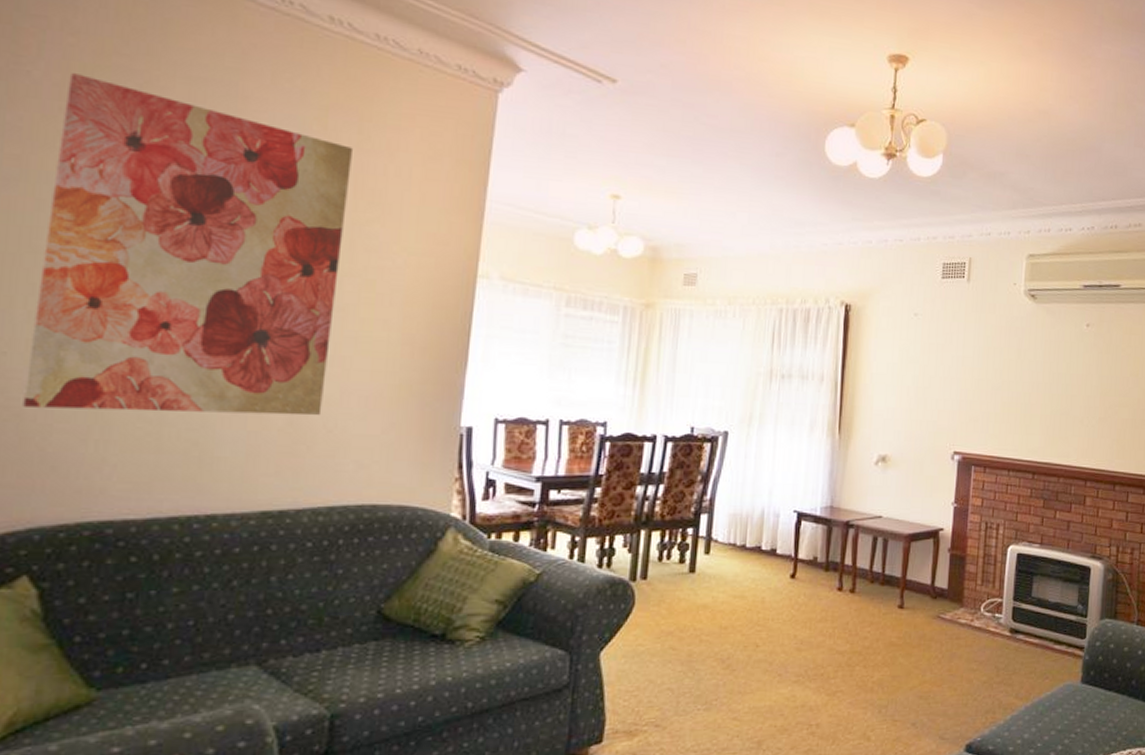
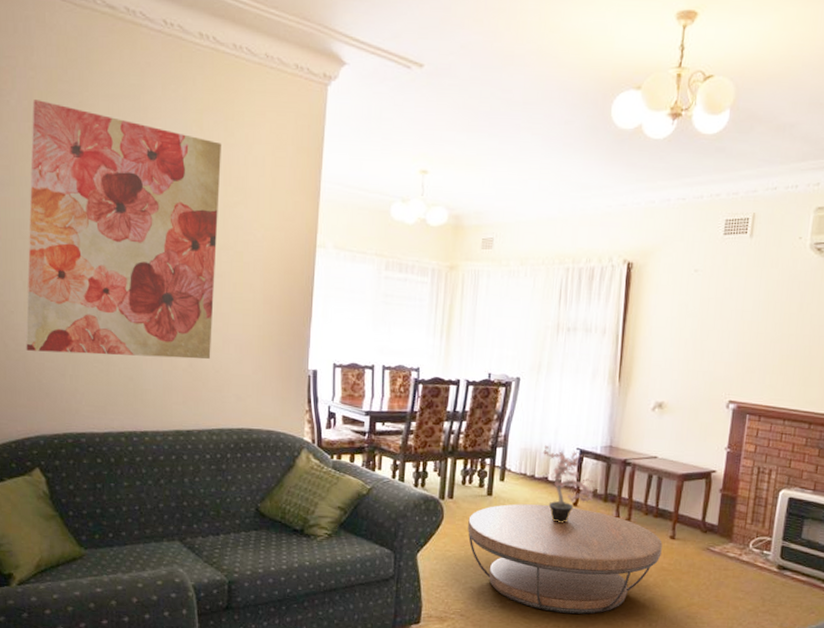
coffee table: none [665,579,890,709] -> present [468,504,663,614]
potted plant: none [754,509,817,599] -> present [542,445,597,523]

